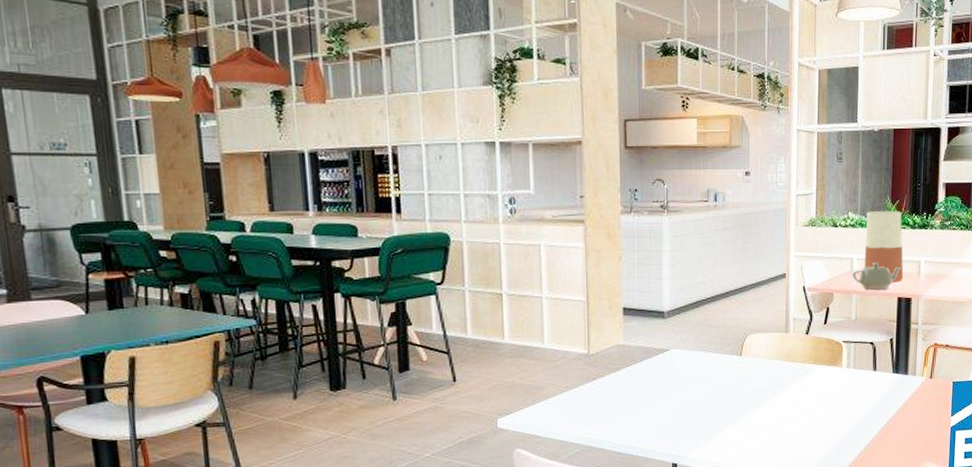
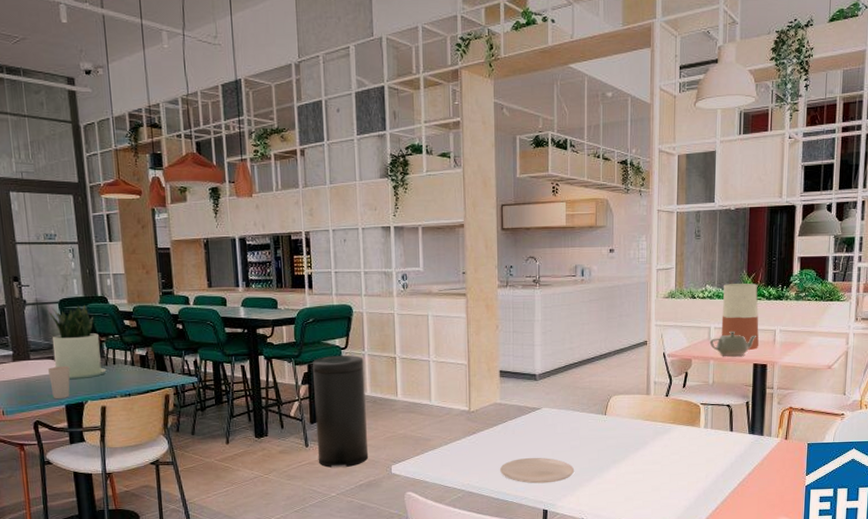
planter: none [55,232,136,325] -> present [47,305,107,380]
cup: none [55,307,87,350] -> present [47,365,71,399]
pedal bin: none [400,292,470,425] -> present [312,355,369,469]
plate: none [622,404,707,435] -> present [499,457,575,484]

